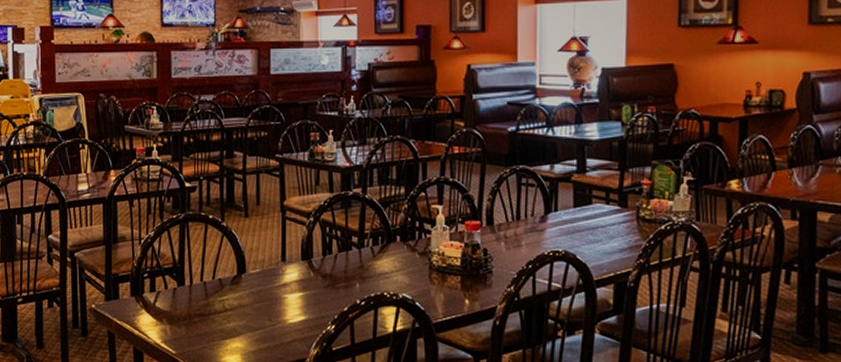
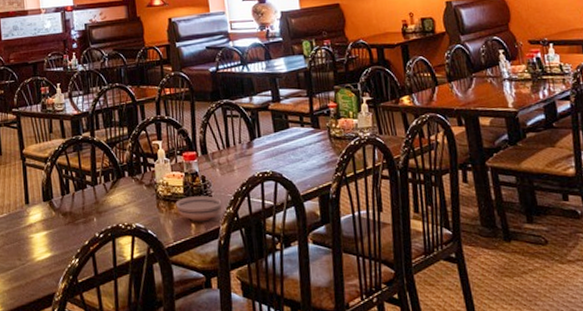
bowl: none [450,270,503,299] -> present [175,196,222,222]

